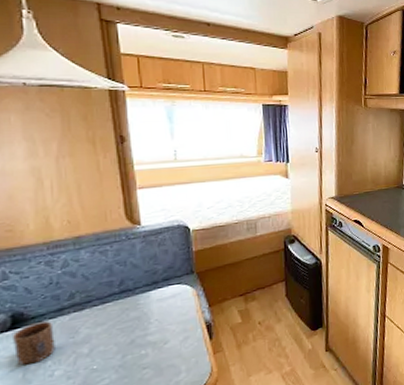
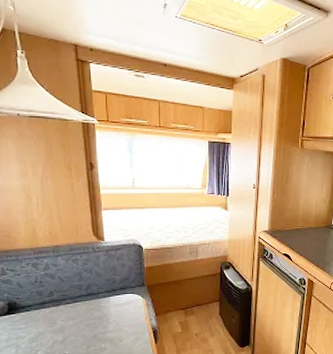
cup: present [11,321,55,366] -> none [8,311,39,343]

